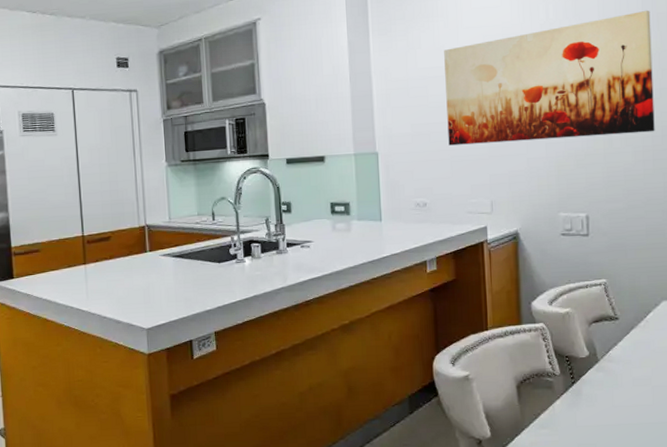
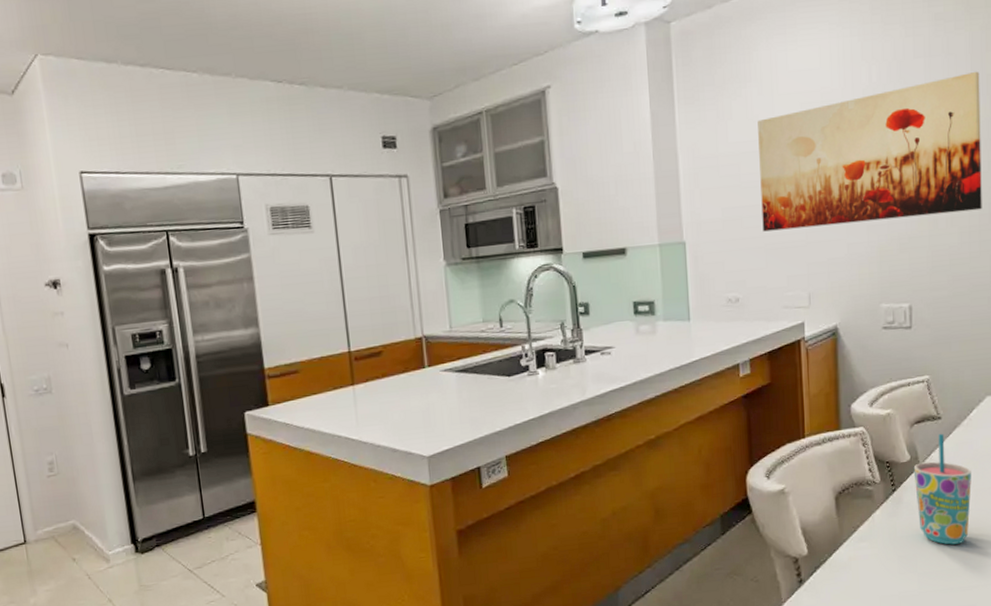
cup: none [592,332,649,437] -> present [913,433,972,545]

